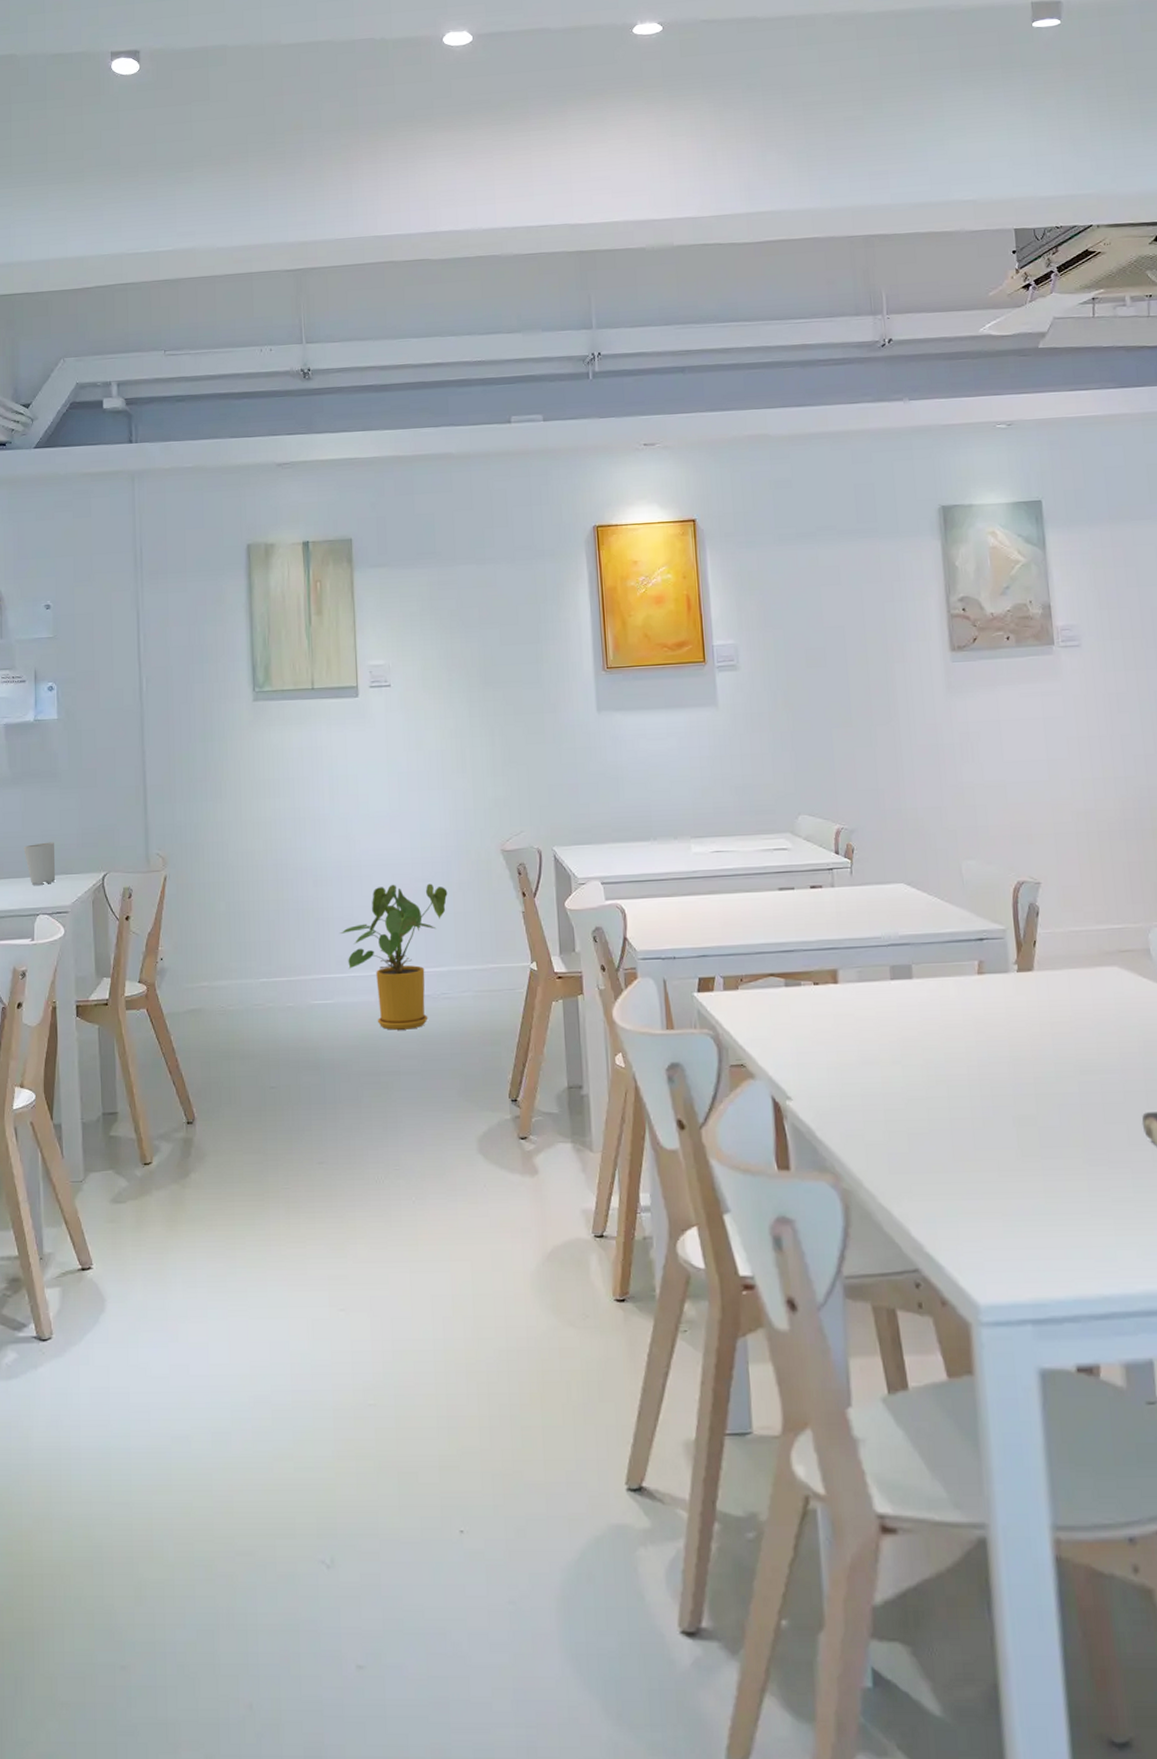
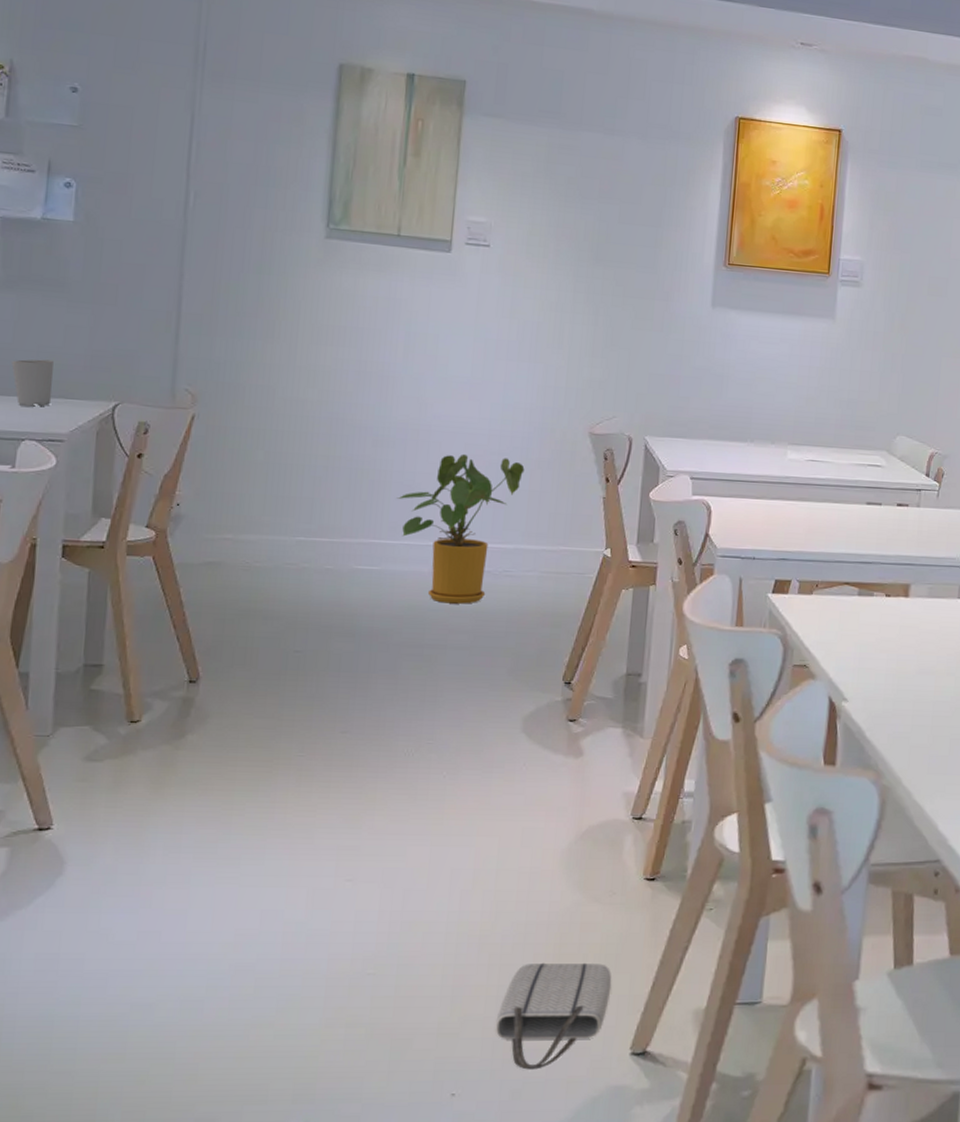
tote bag: none [492,1390,598,1506] -> present [495,962,612,1070]

